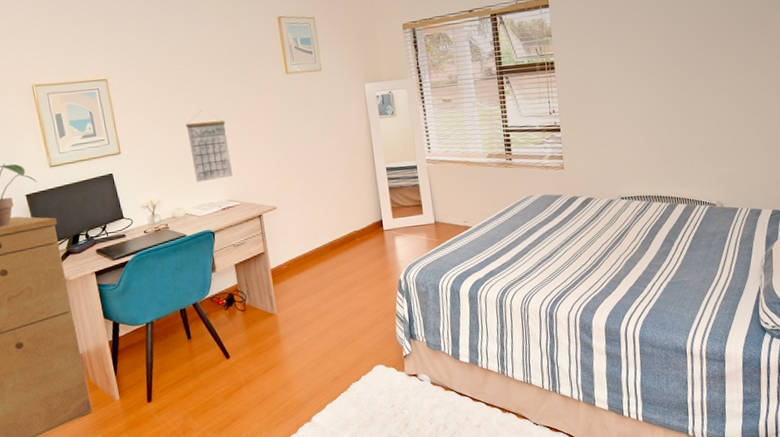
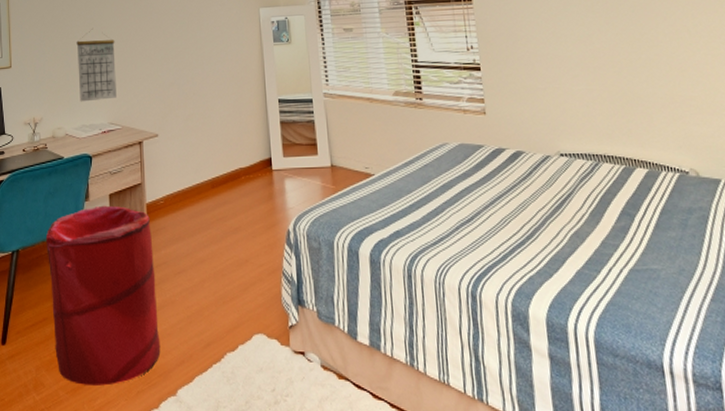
laundry hamper: none [178,274,295,425] -> present [46,205,161,386]

